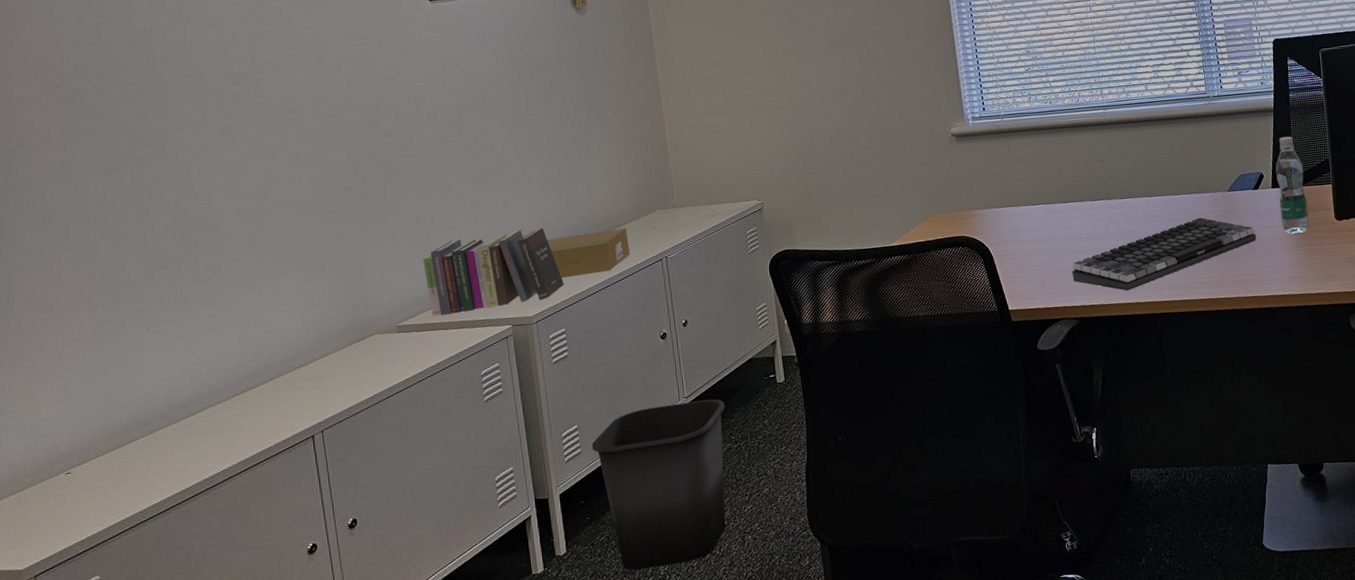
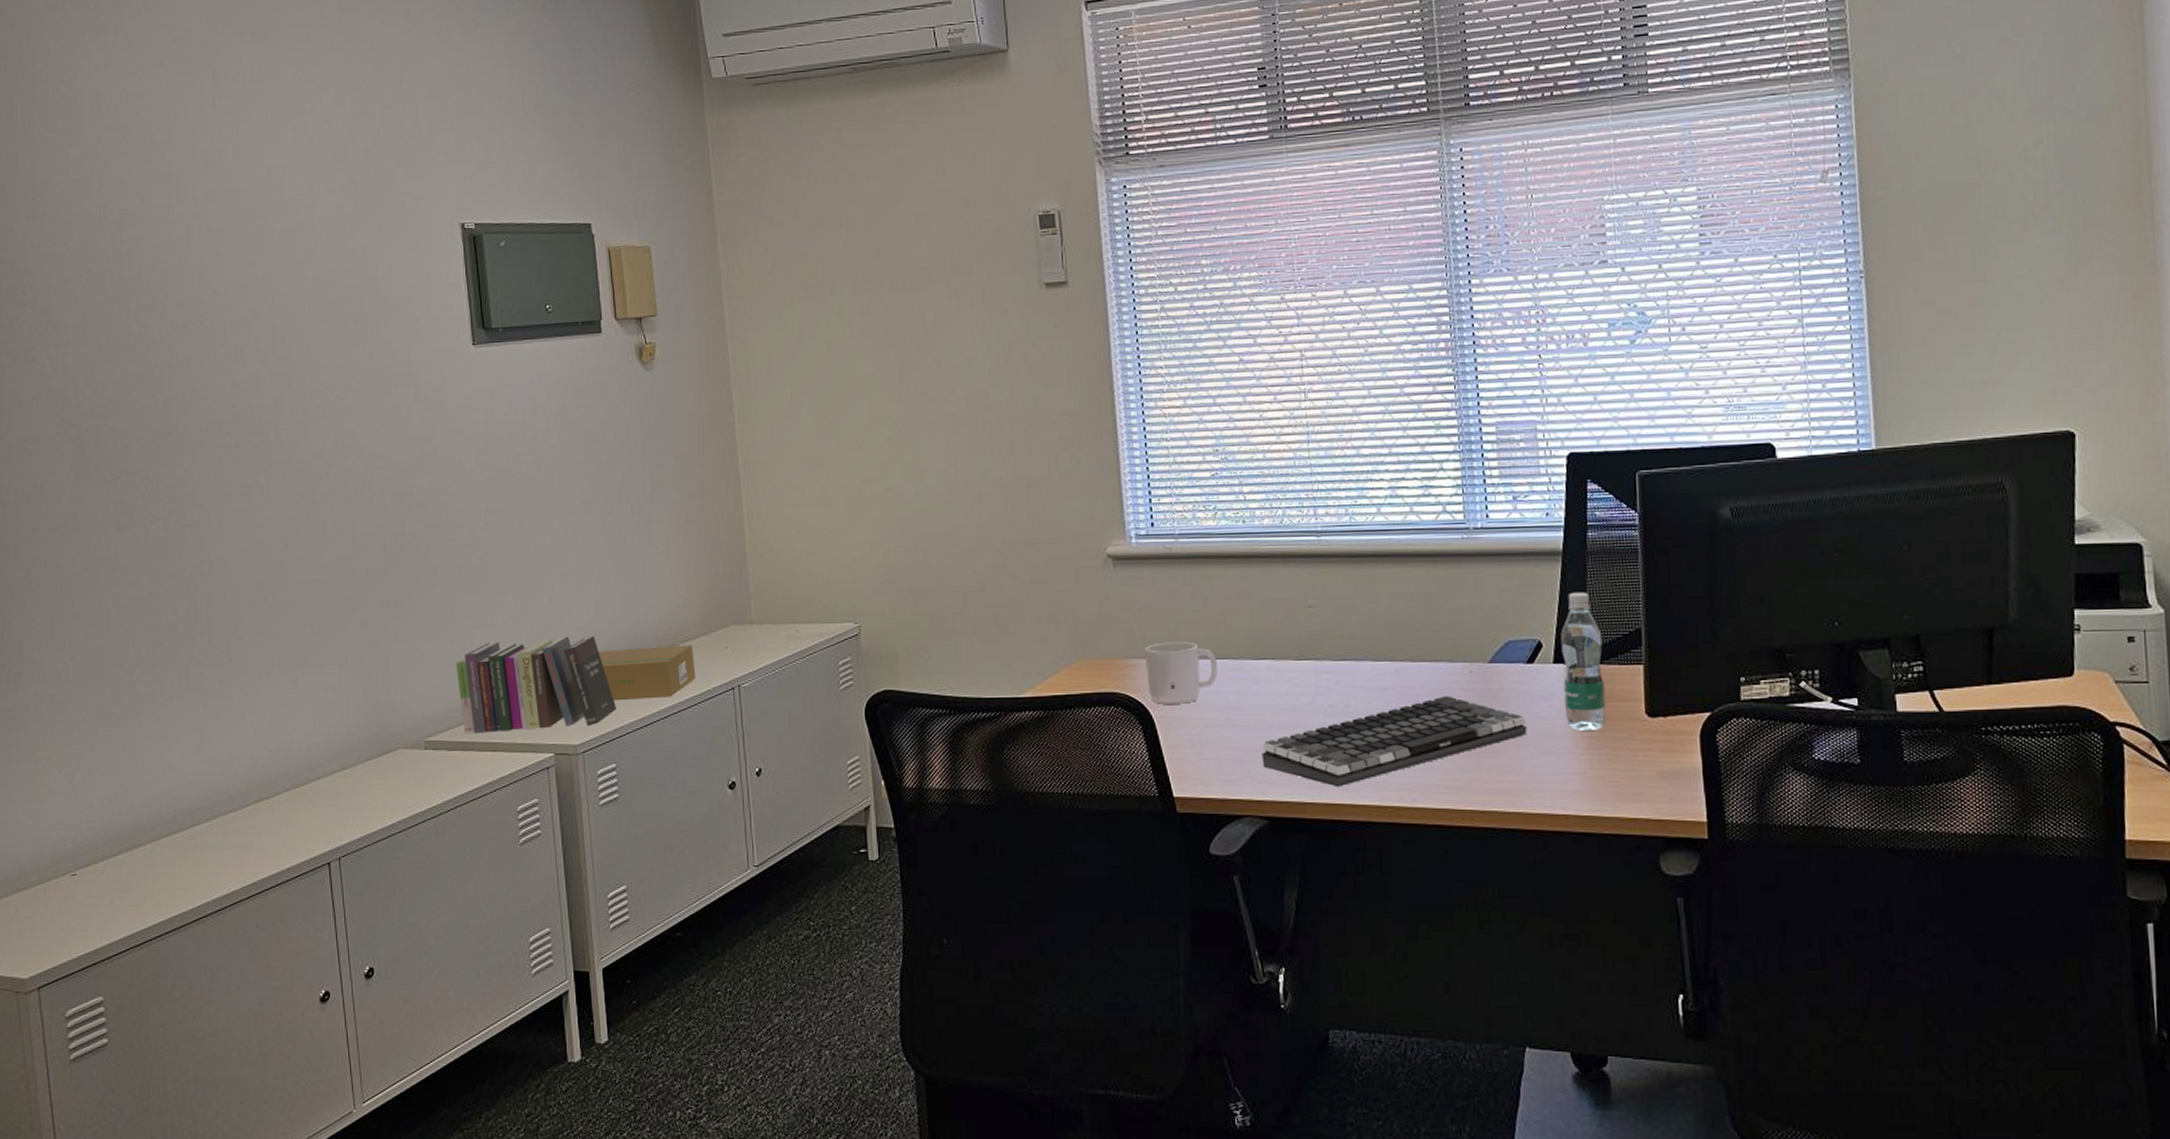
waste bin: present [591,399,726,570] -> none [642,872,804,1074]
mug: none [982,193,1038,242] -> present [1144,641,1218,704]

